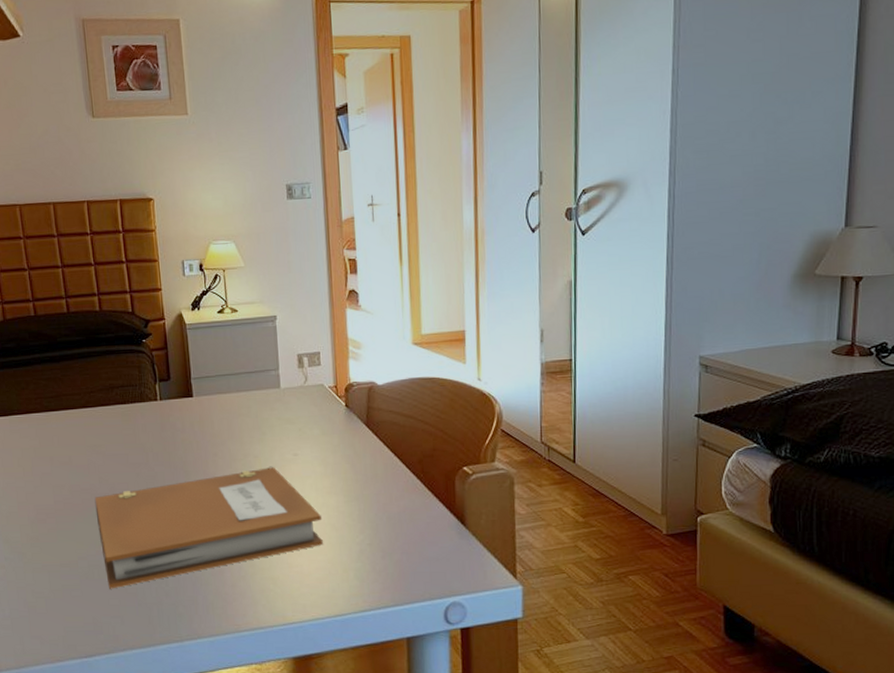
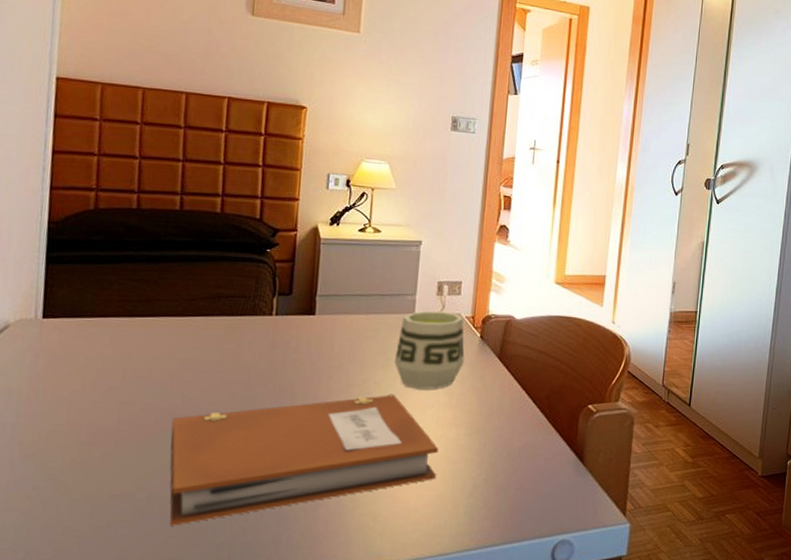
cup: none [269,383,333,460] -> present [394,311,465,389]

